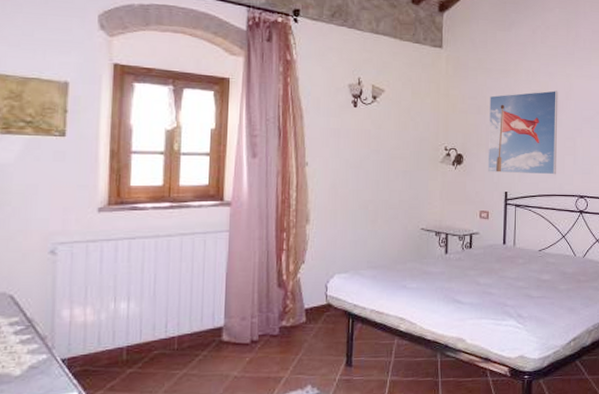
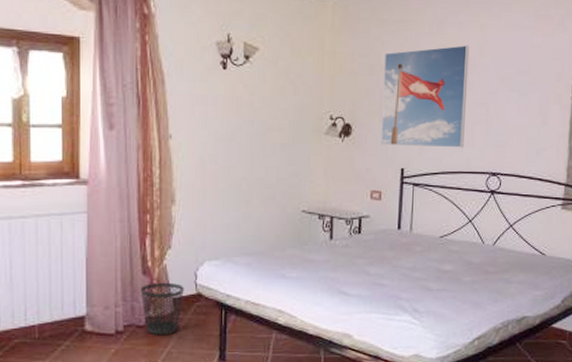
wastebasket: none [275,294,315,344] -> present [140,282,184,336]

